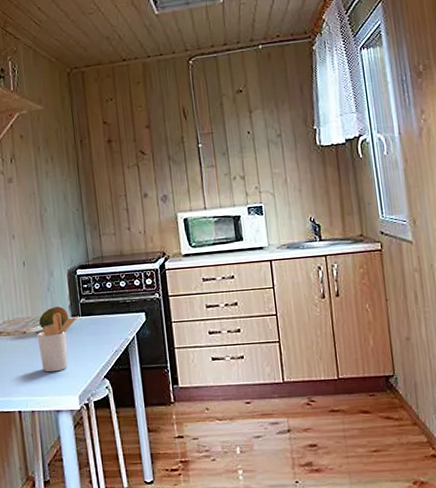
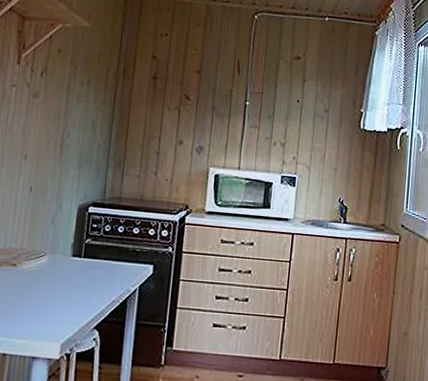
utensil holder: present [37,312,79,372] -> none [26,249,81,314]
fruit: present [38,306,69,328] -> none [33,242,69,266]

